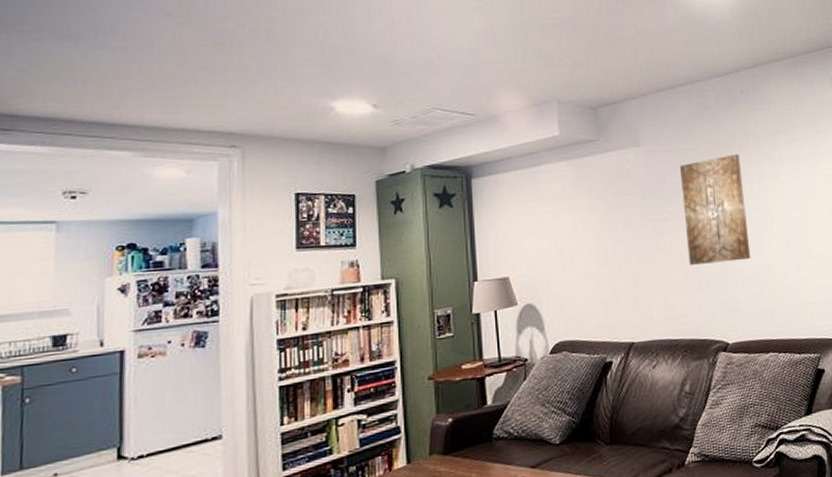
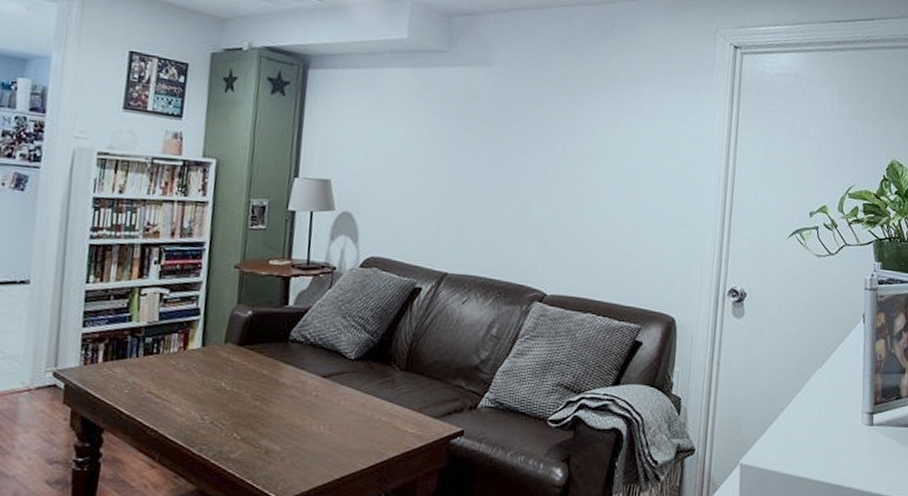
wall art: present [680,154,751,265] -> none [520,93,596,211]

